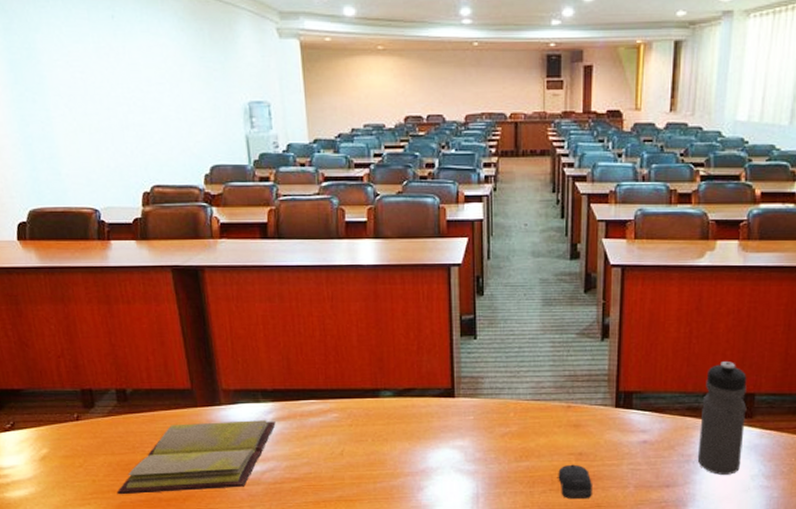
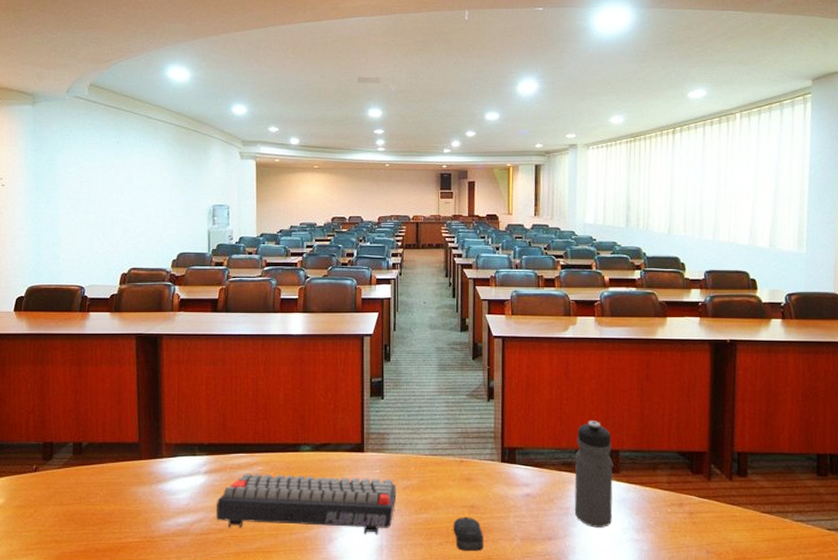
diary: present [116,420,276,495] -> none [58,472,208,545]
keyboard: none [288,421,493,483] -> present [216,473,396,534]

